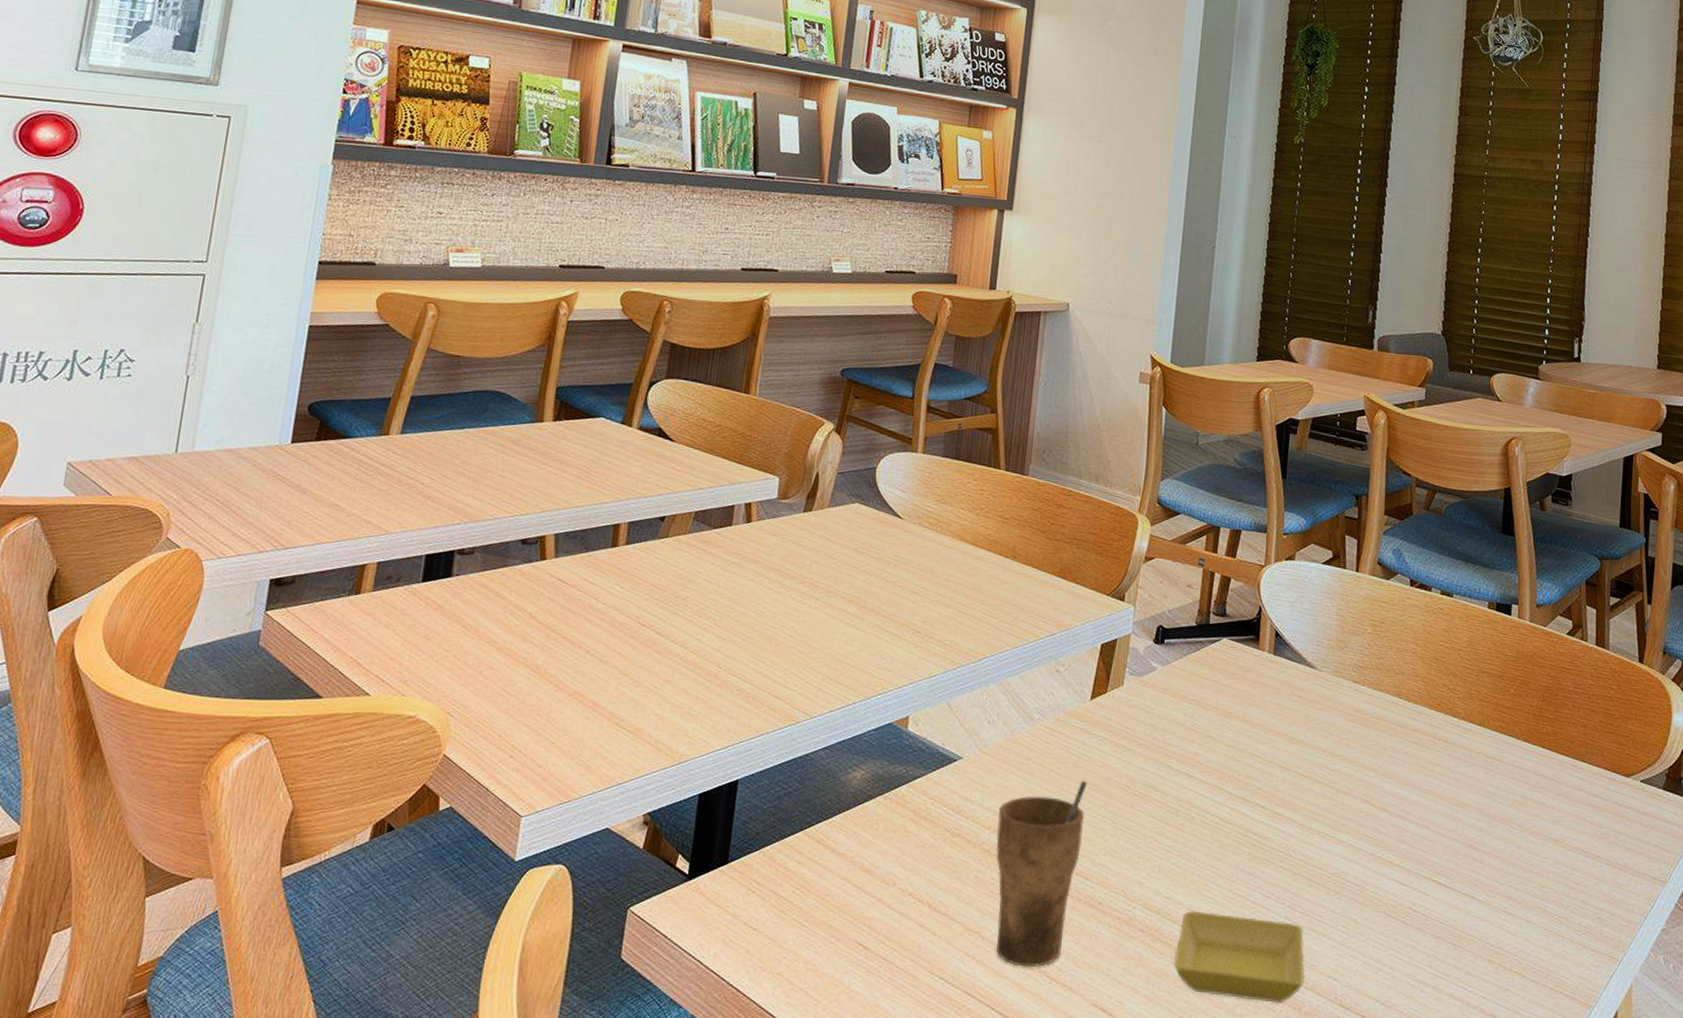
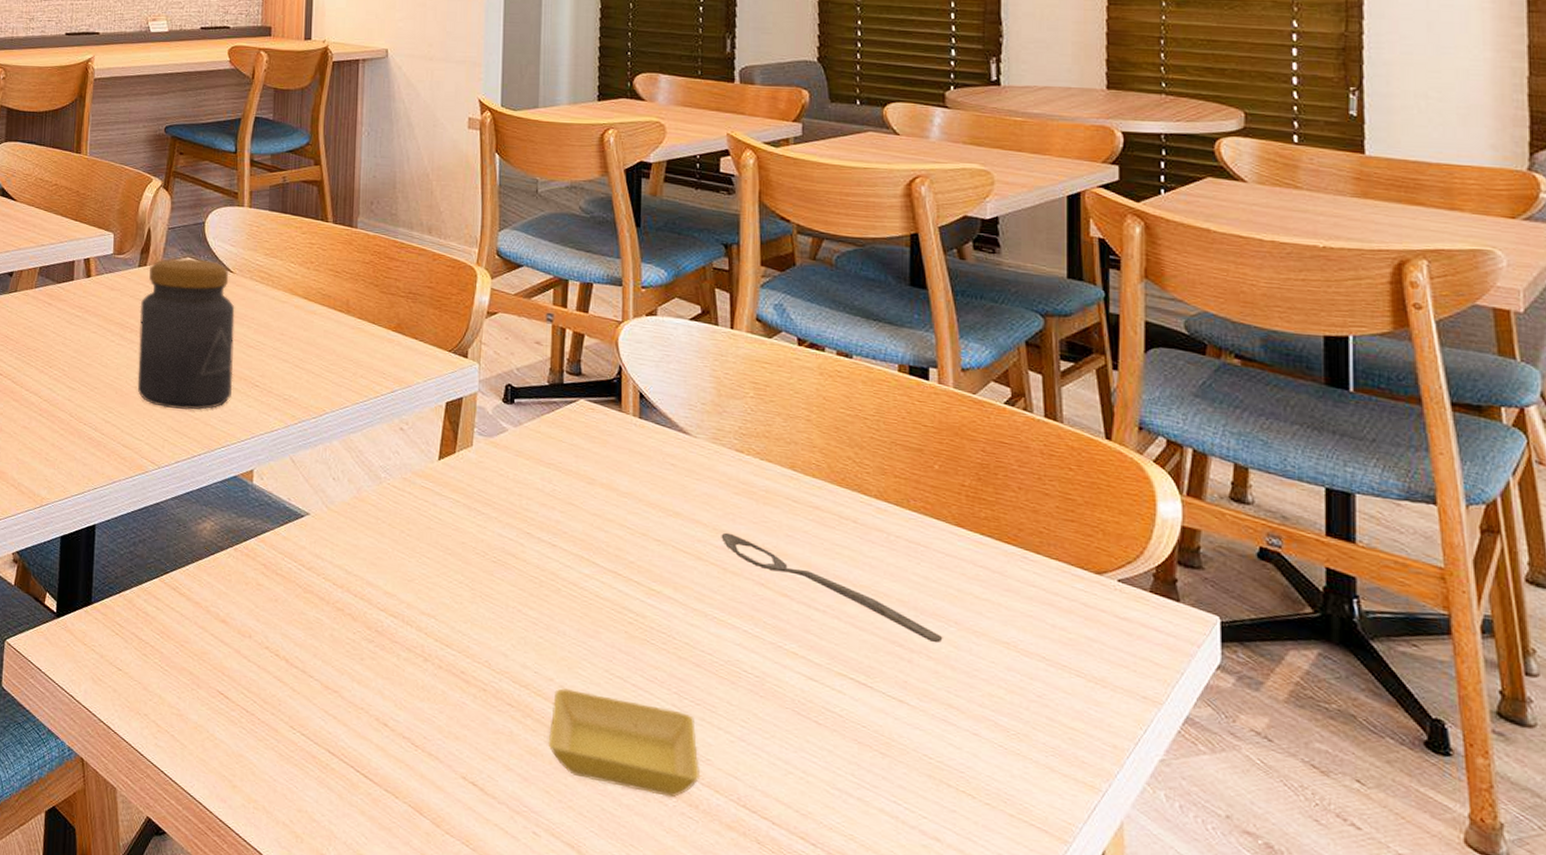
jar: none [793,503,901,658] -> present [137,258,235,410]
cup: present [995,780,1087,968] -> none [349,543,441,733]
spoon: none [1336,756,1508,845] -> present [721,532,943,643]

